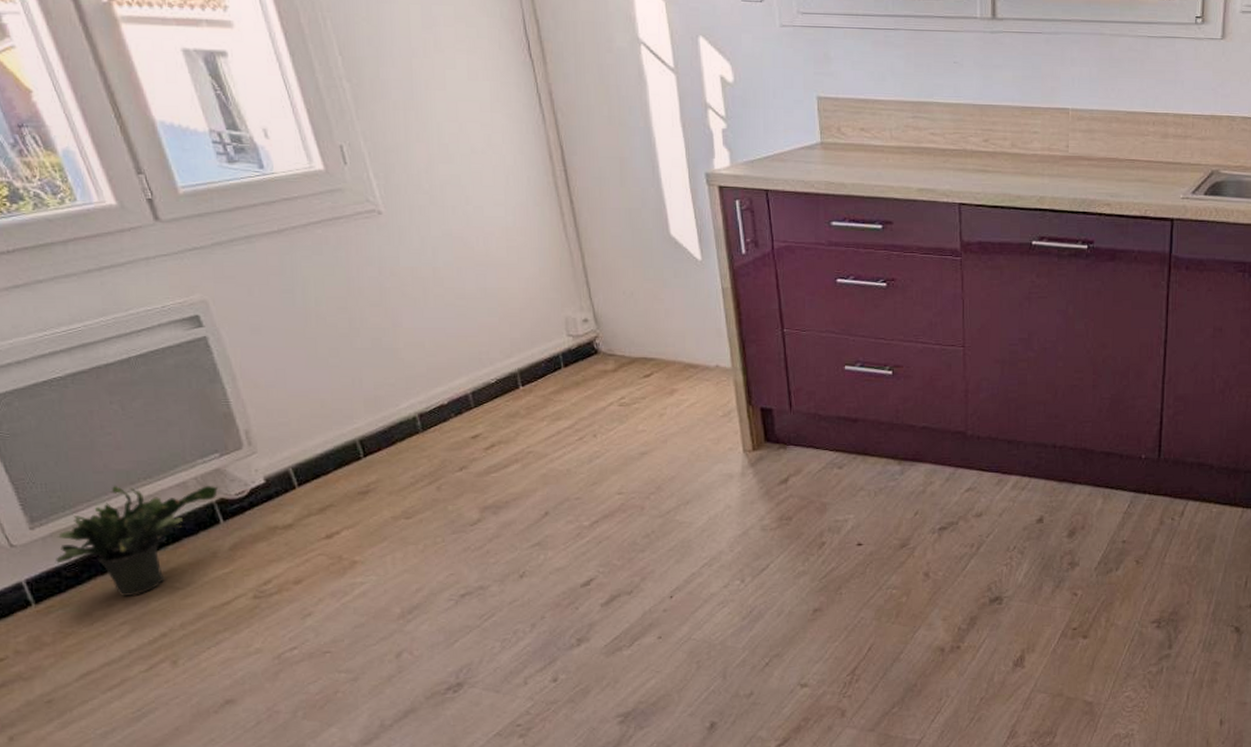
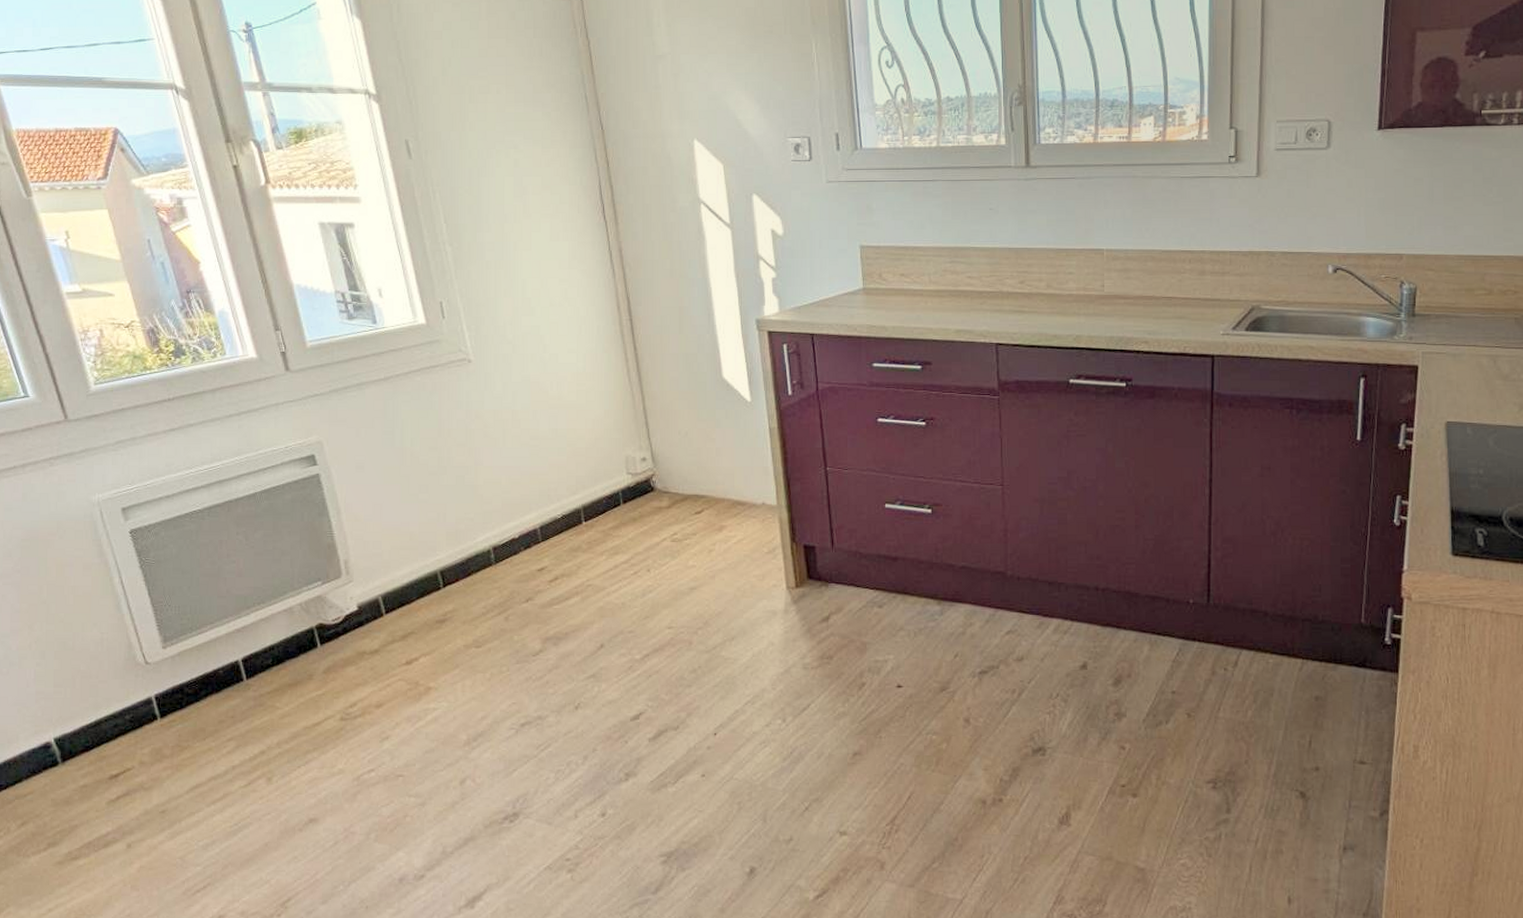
potted plant: present [56,485,218,597] -> none [181,609,318,715]

